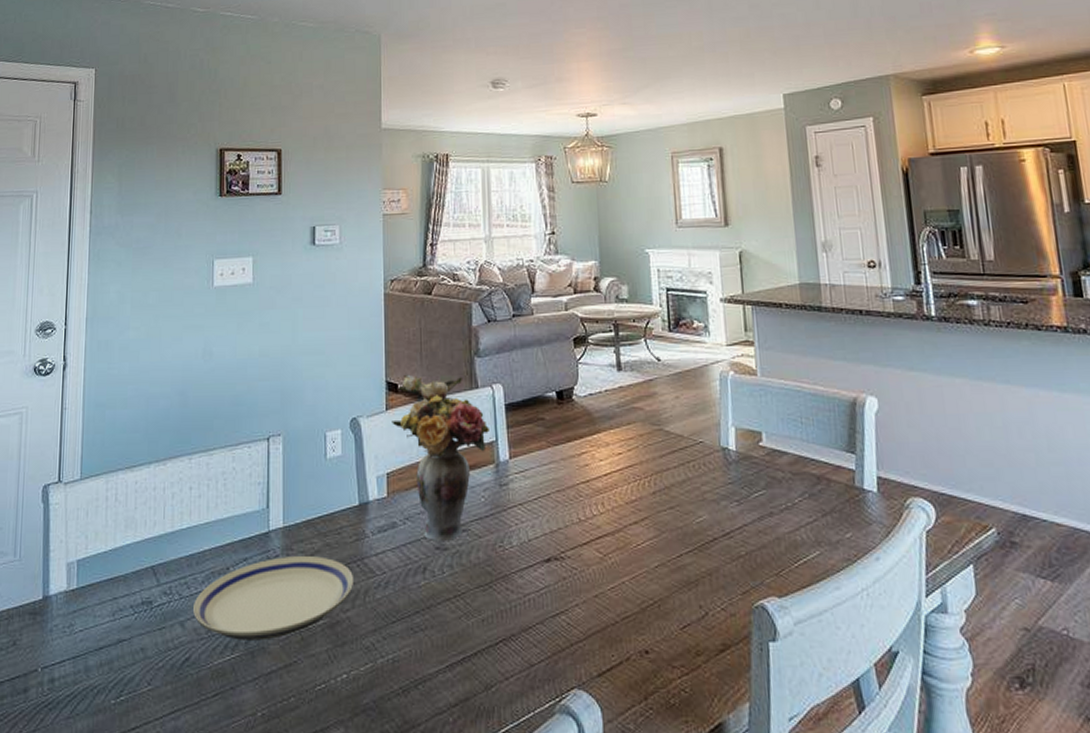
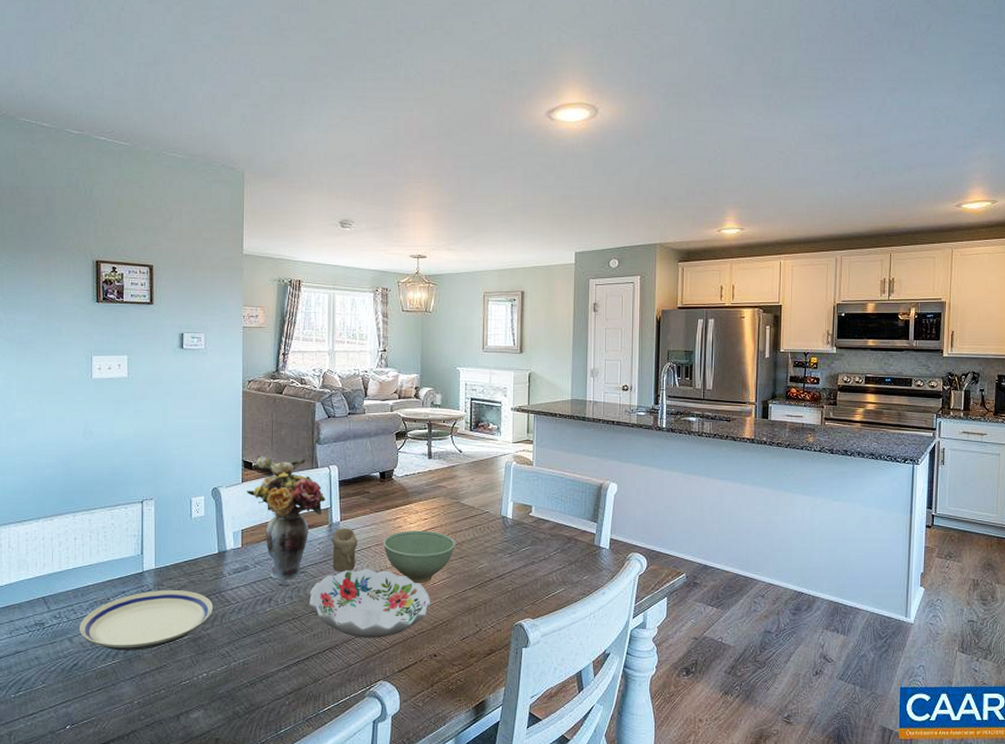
decorative bowl: none [474,525,636,625] -> present [309,569,431,638]
candle: none [500,468,534,530] -> present [332,528,358,572]
bowl: none [566,469,663,544] -> present [383,530,456,583]

